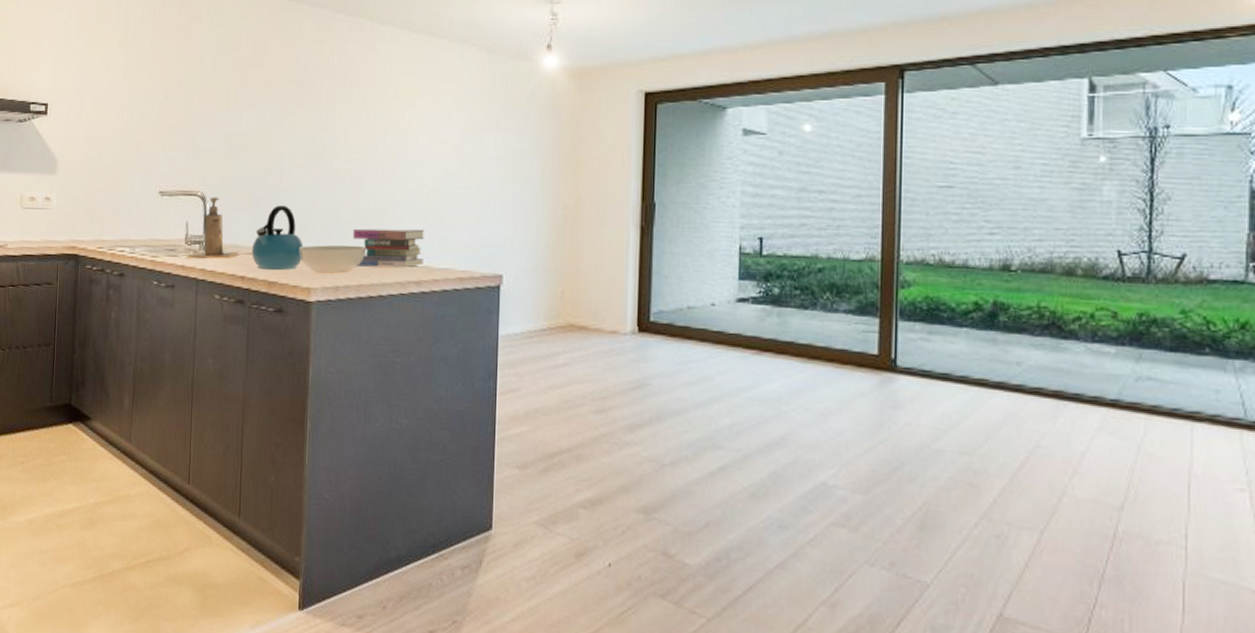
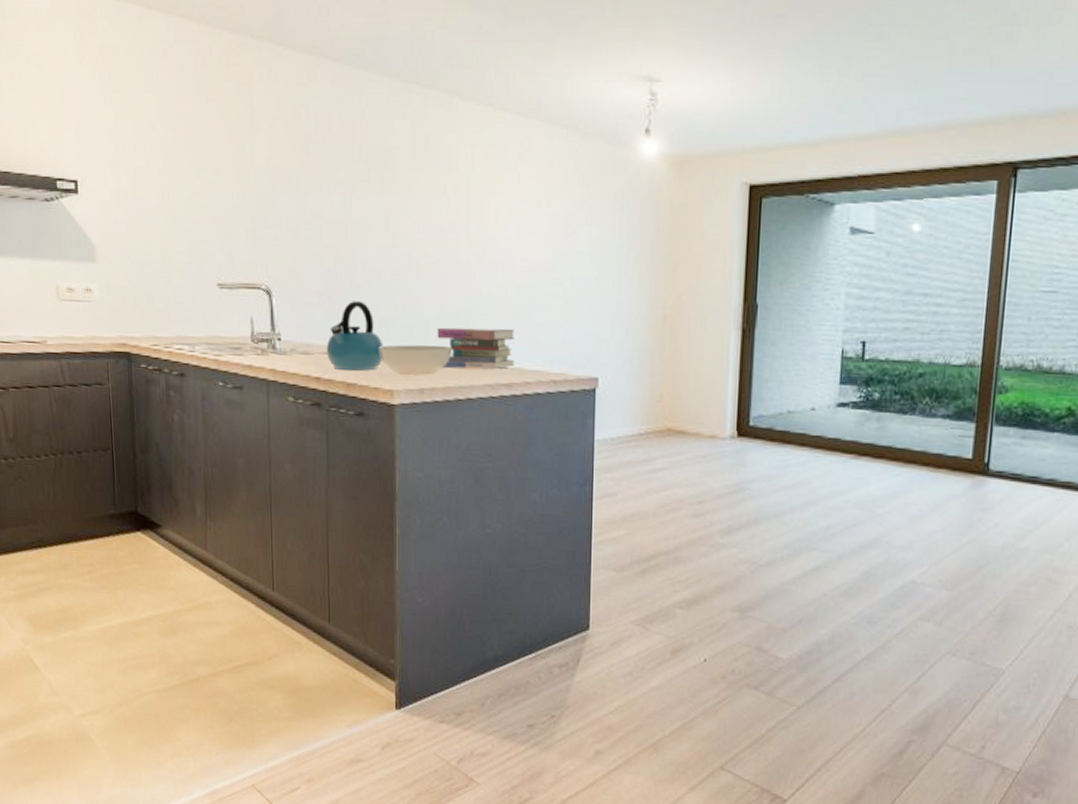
soap dispenser: present [185,197,238,259] -> none [252,291,311,359]

